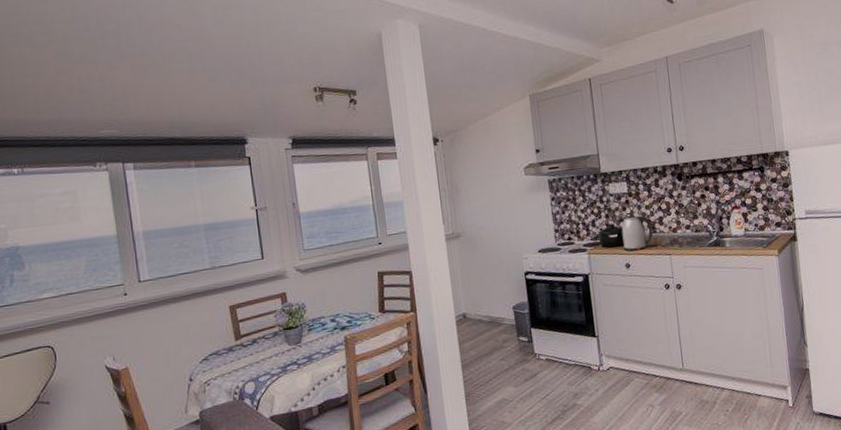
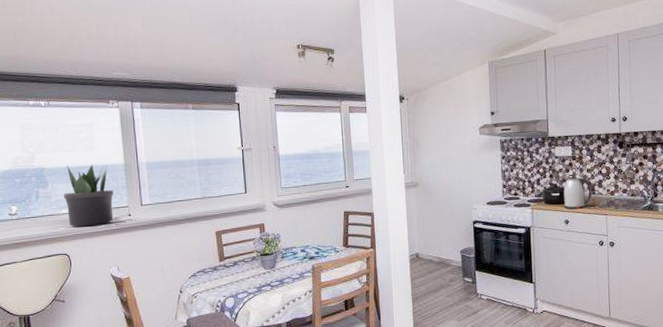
planter: none [45,238,106,314] -> present [64,164,114,227]

